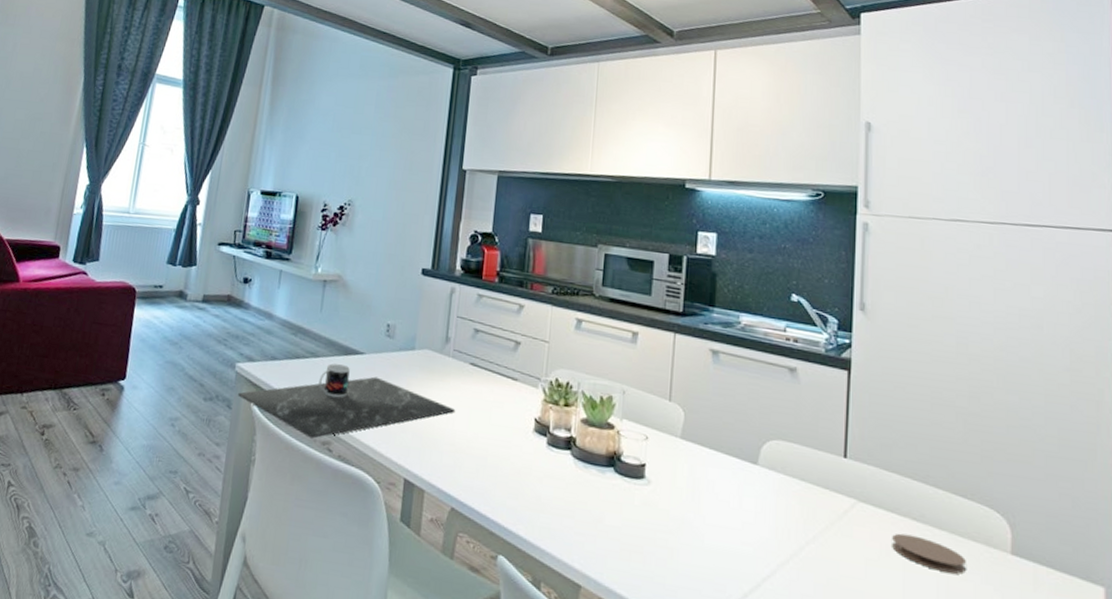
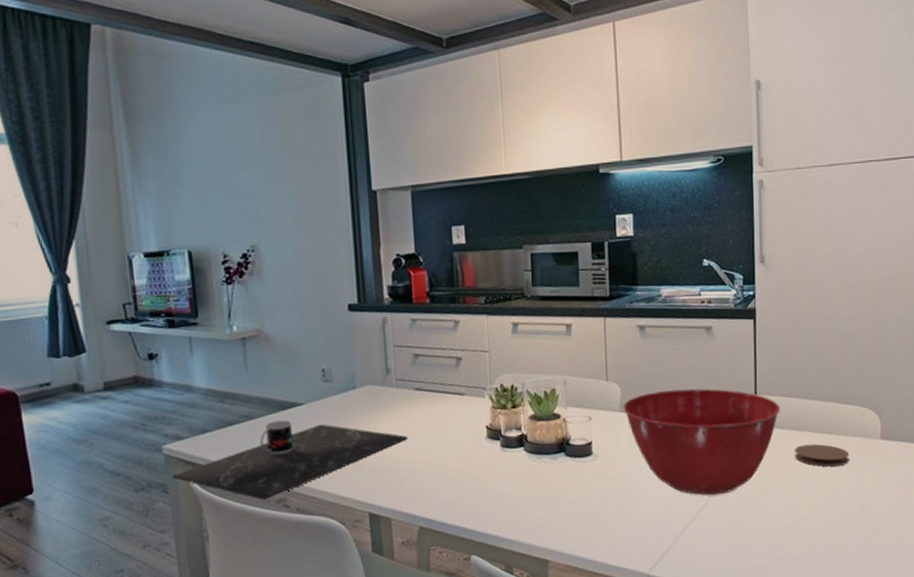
mixing bowl: none [684,424,876,567] -> present [623,388,781,495]

